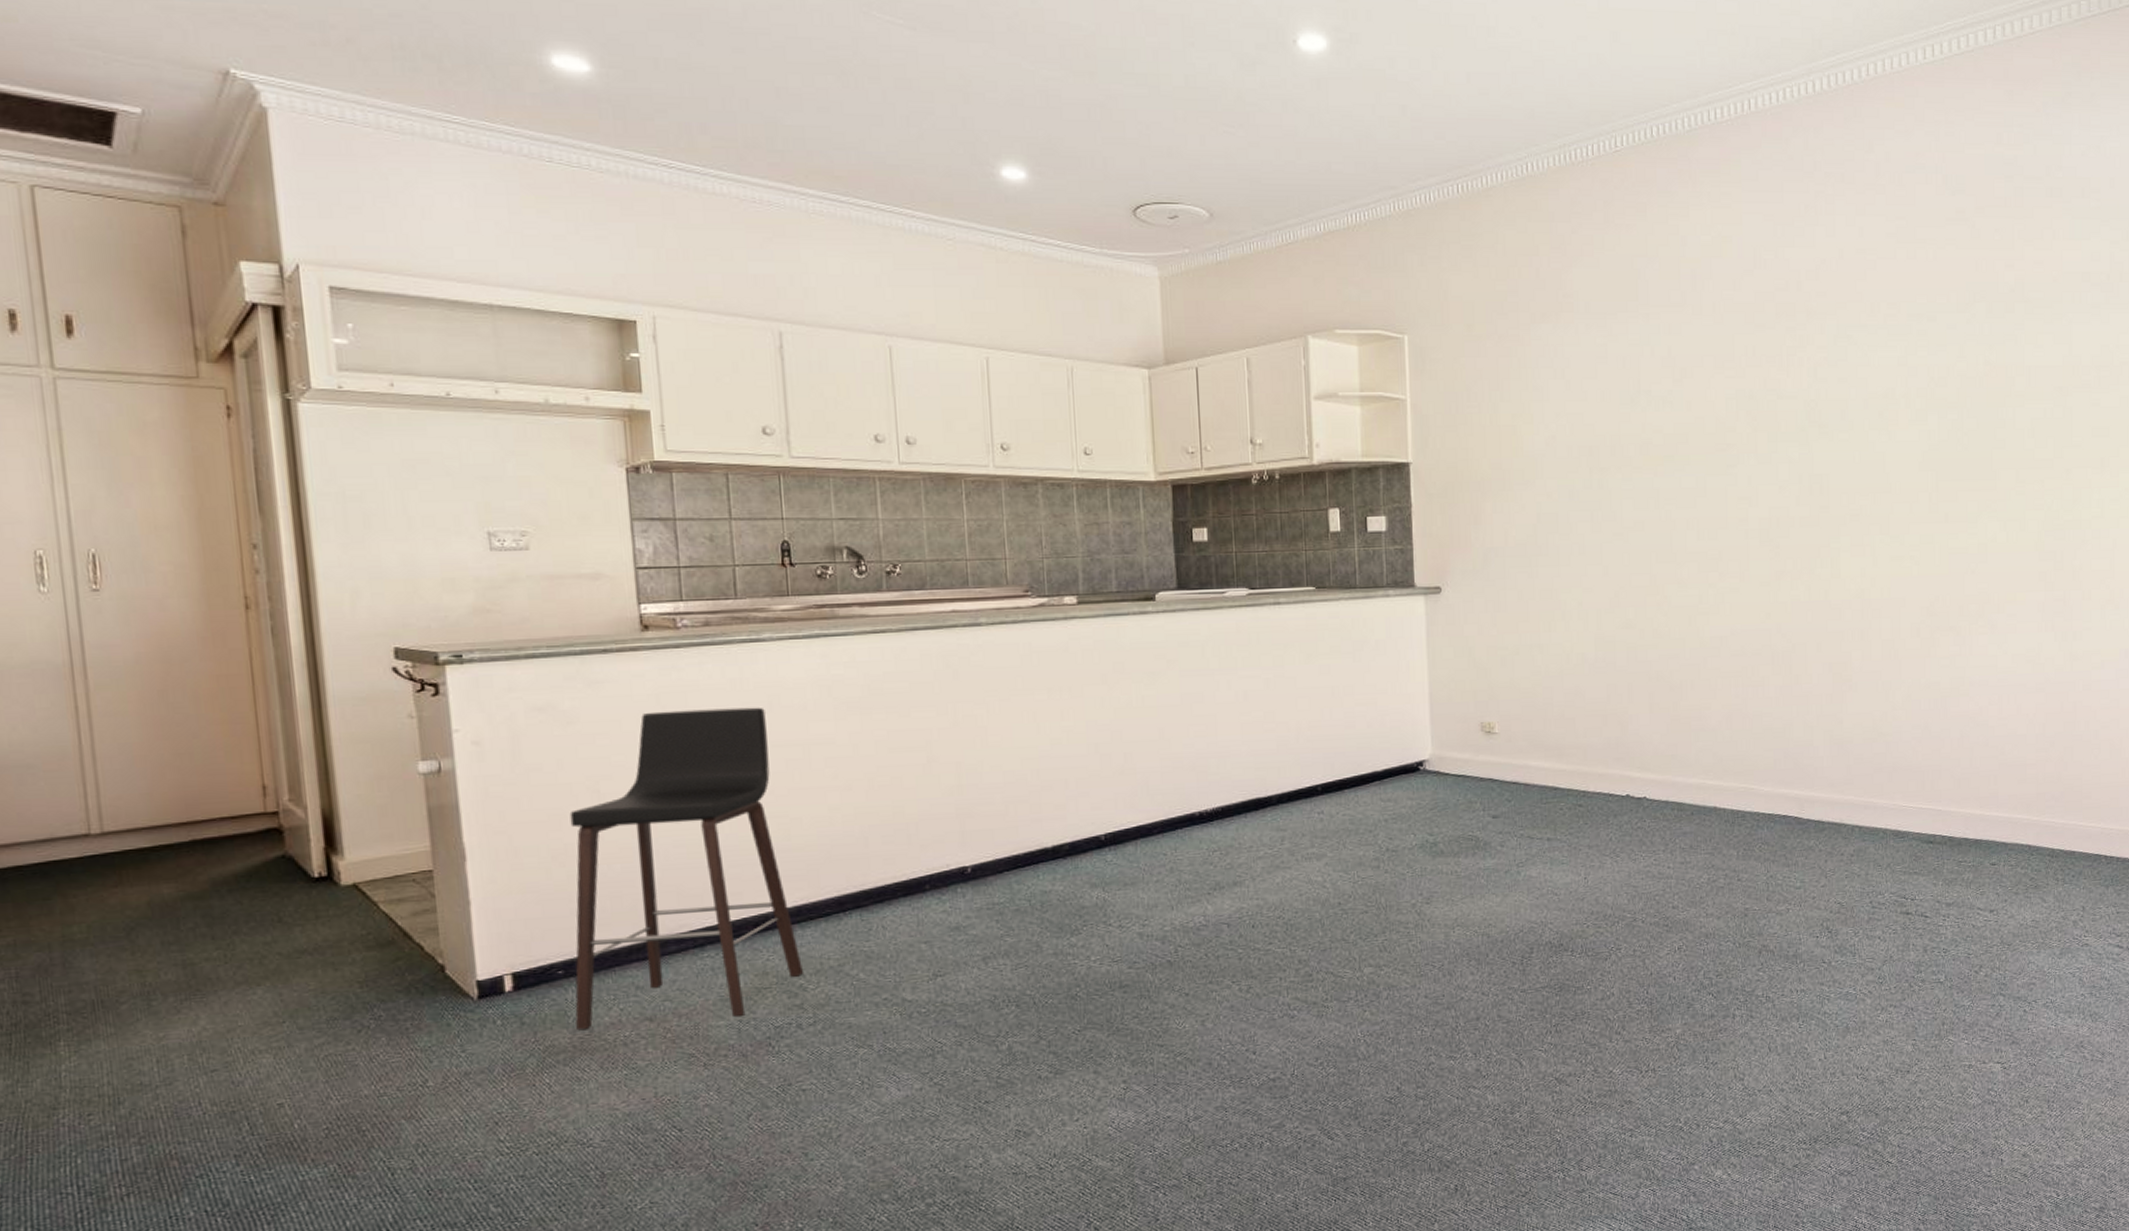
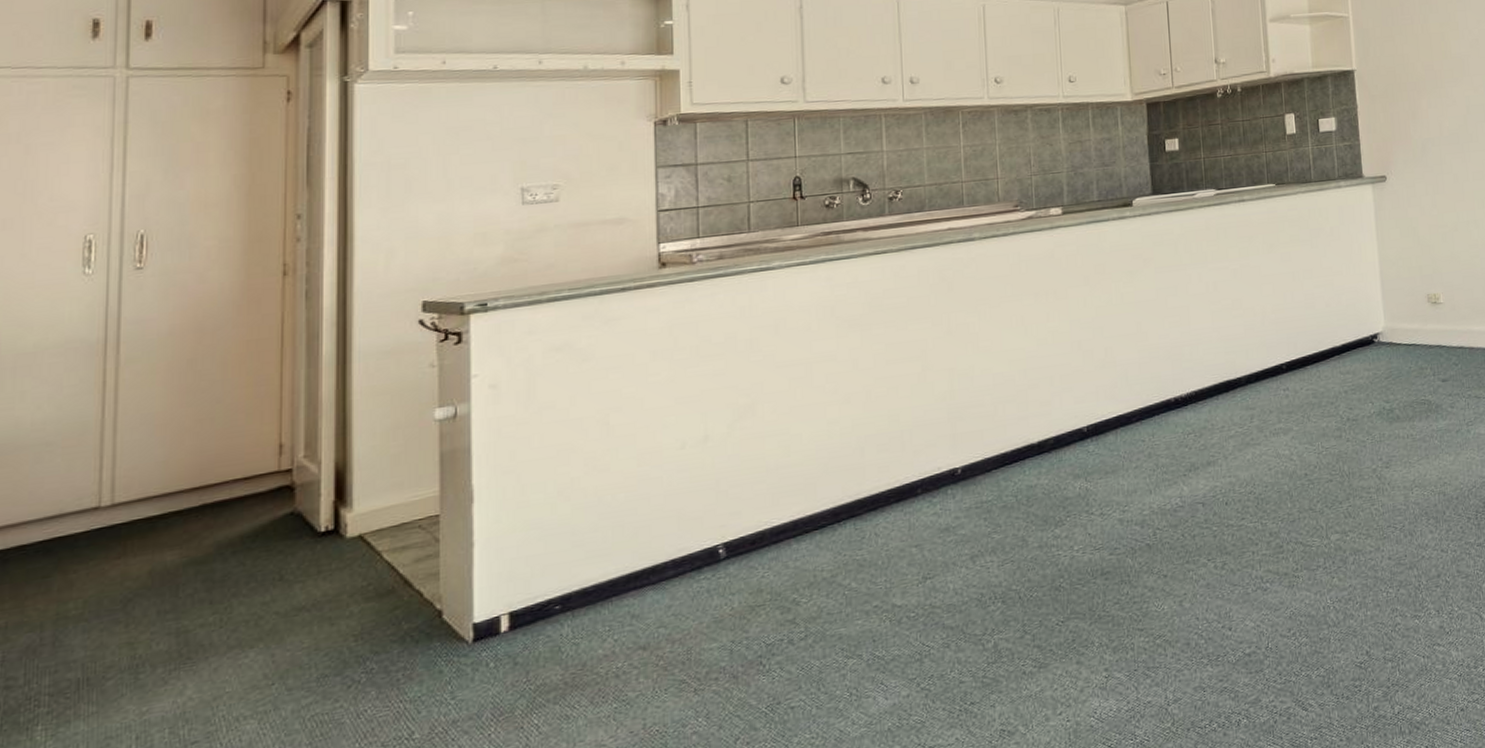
bar stool: present [569,707,804,1031] -> none [568,331,798,667]

